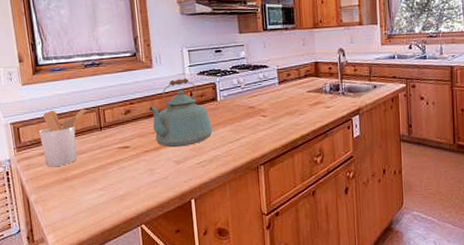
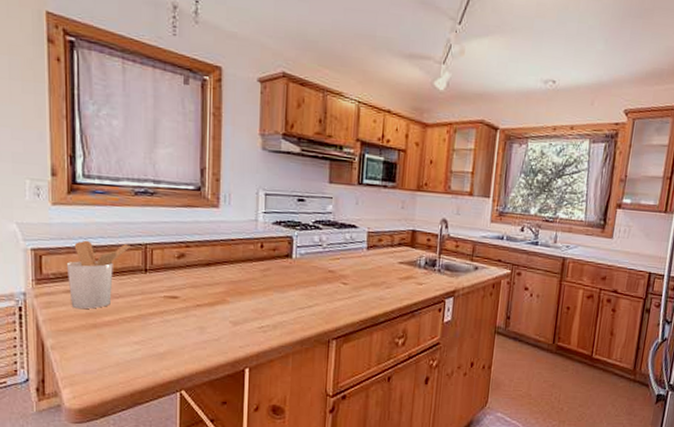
kettle: present [148,78,213,148] -> none [207,225,282,306]

